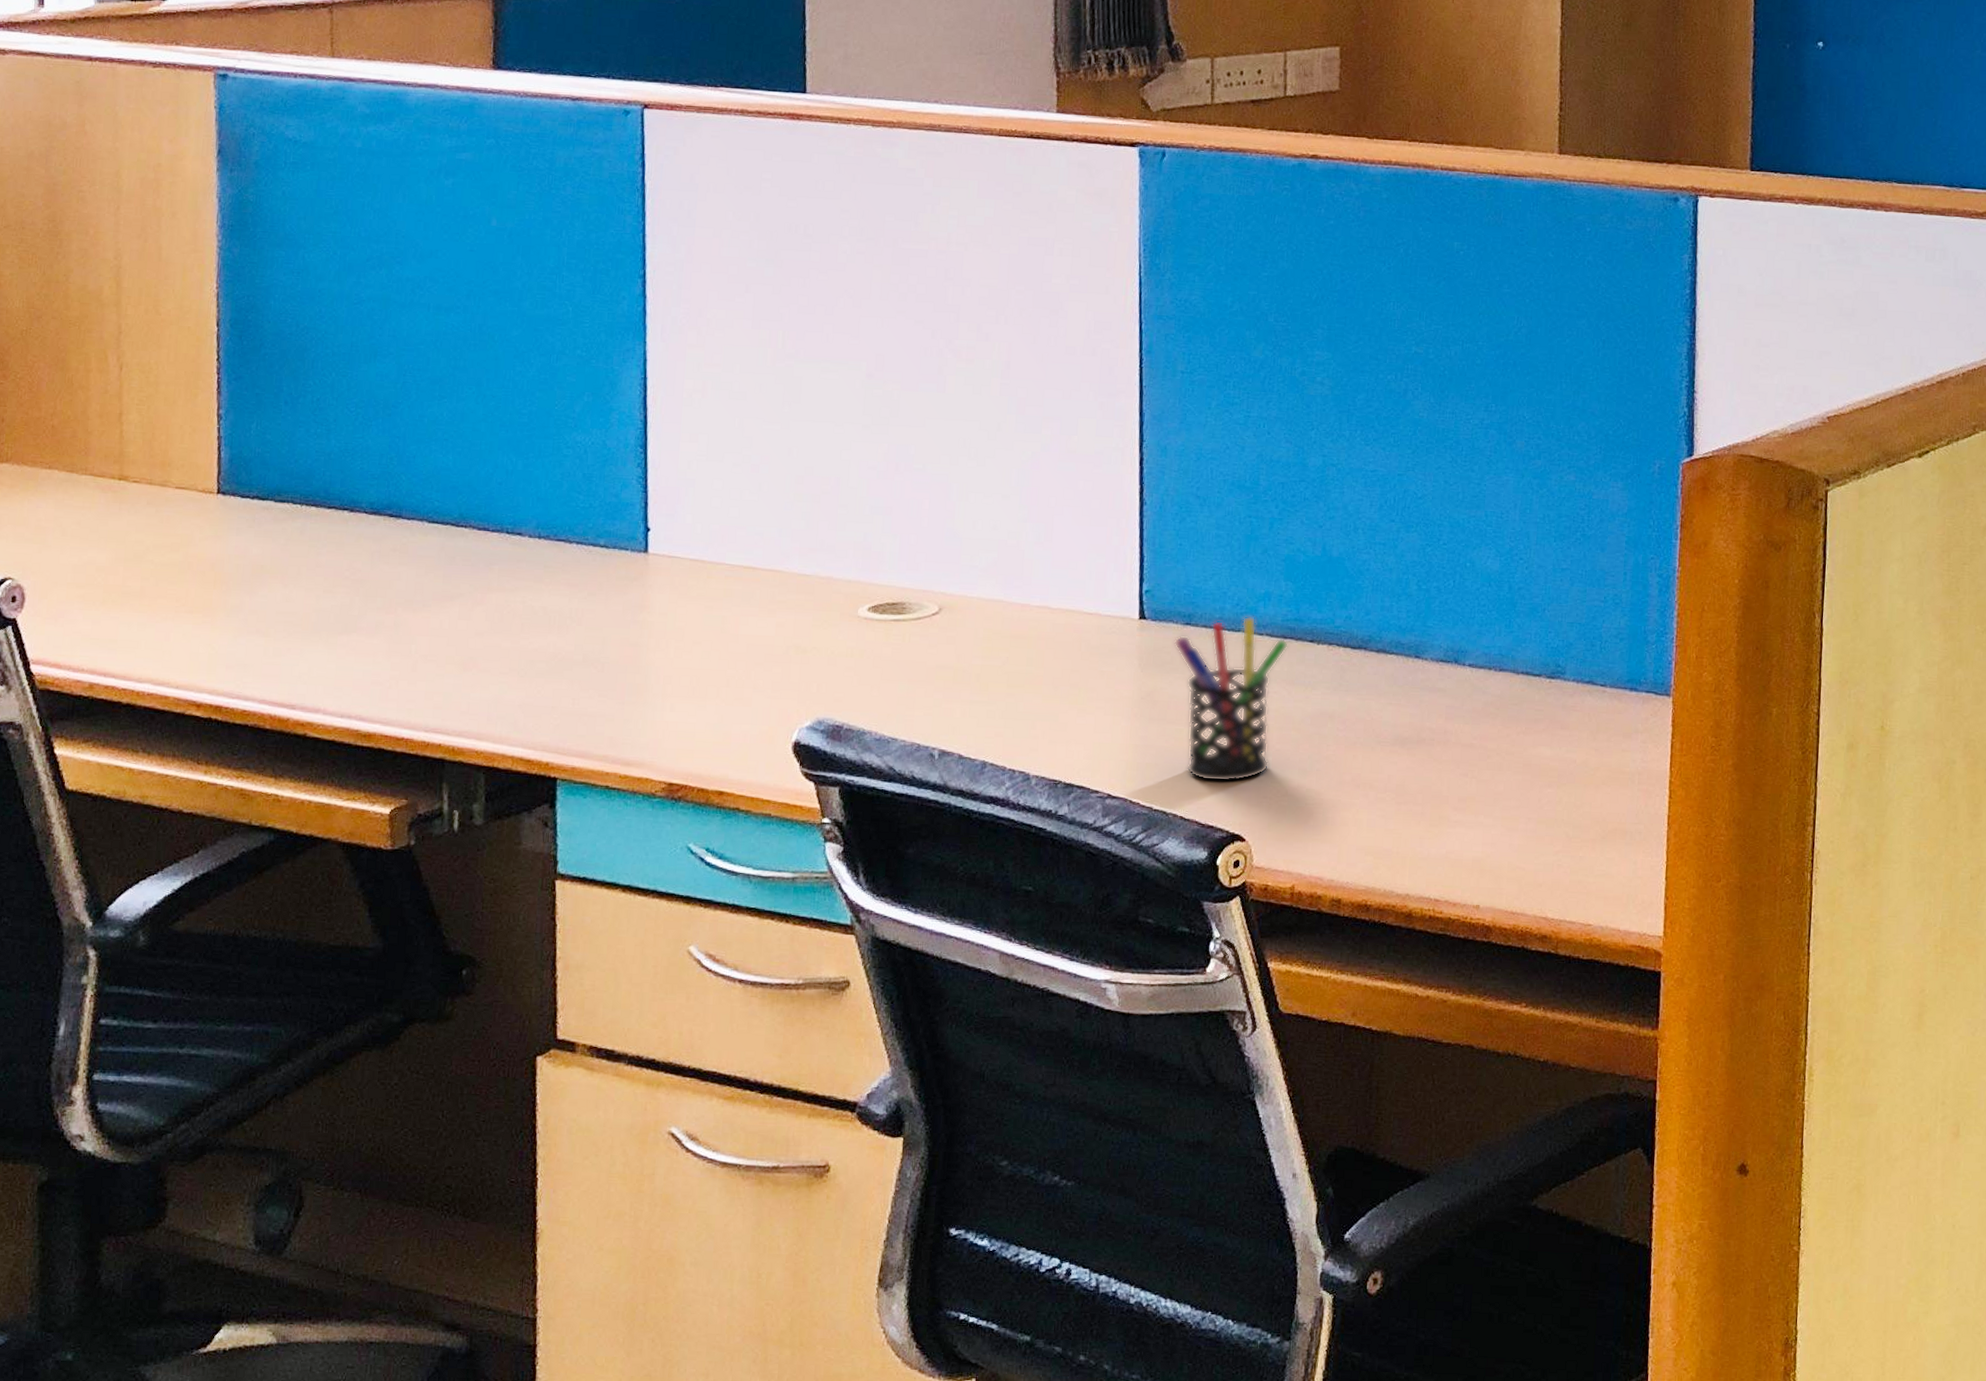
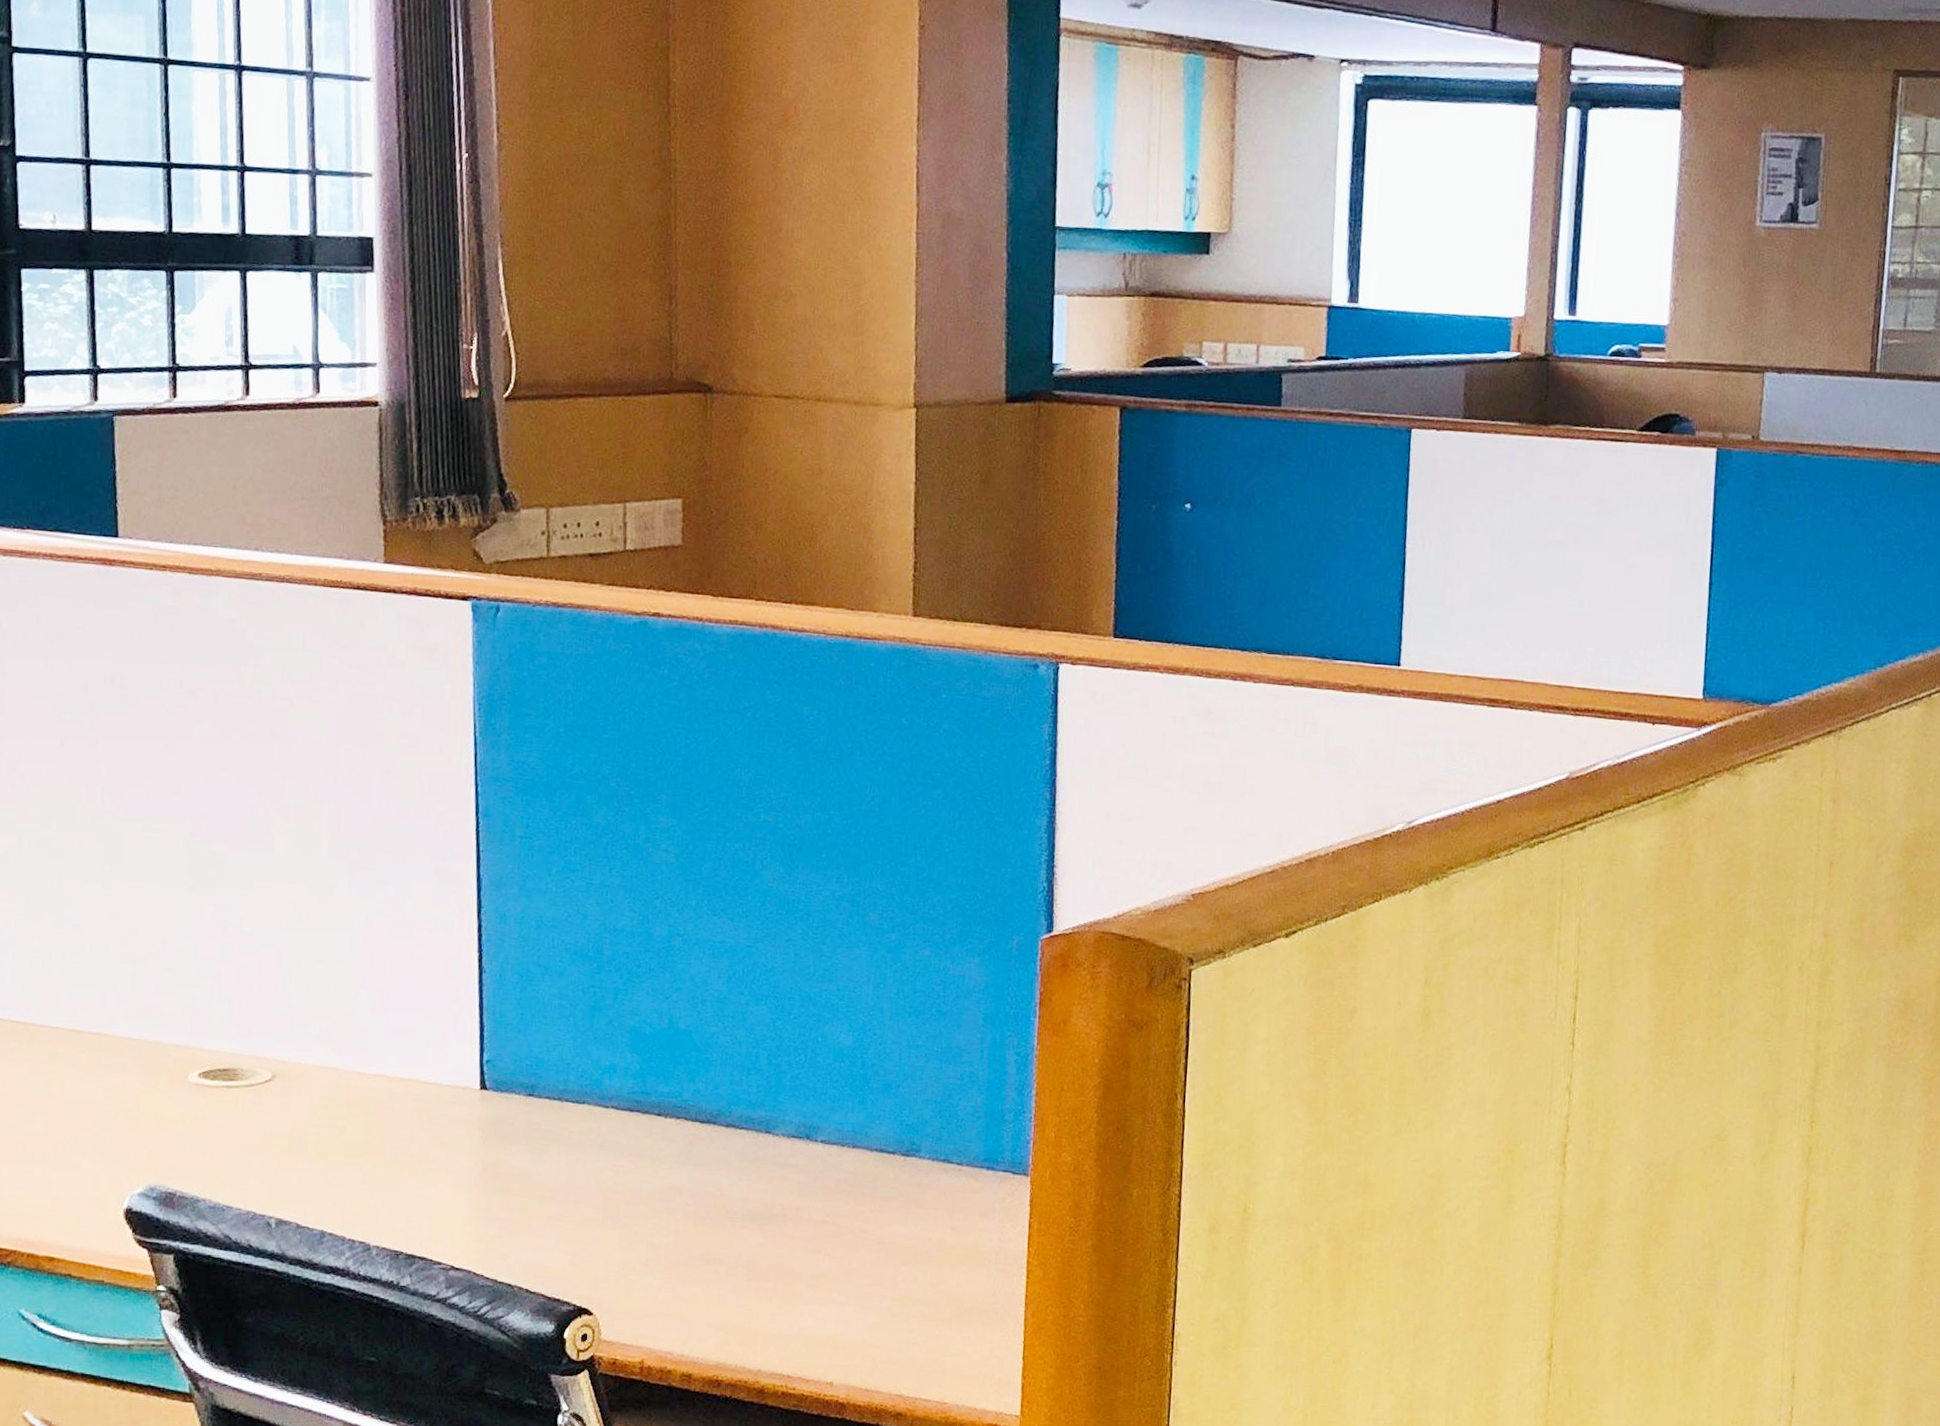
pen holder: present [1174,616,1288,783] -> none [516,1088,635,1256]

